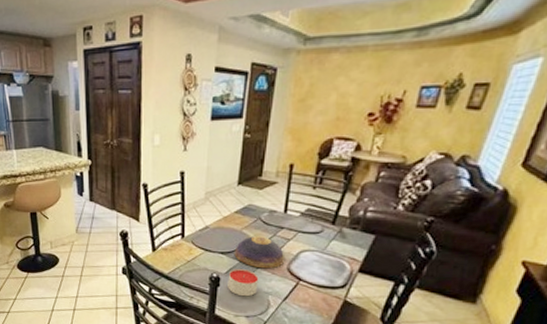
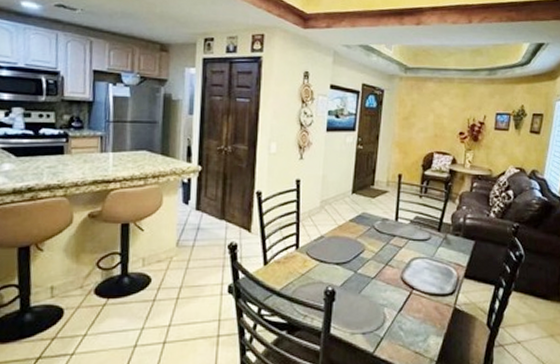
candle: present [228,268,259,297] -> none [343,279,374,311]
decorative bowl: present [234,236,284,269] -> none [349,245,397,279]

